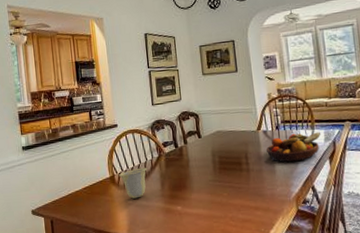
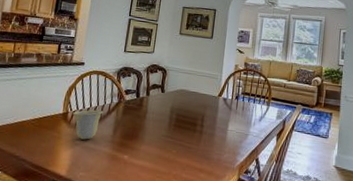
fruit bowl: present [266,132,320,162] -> none [222,105,274,133]

